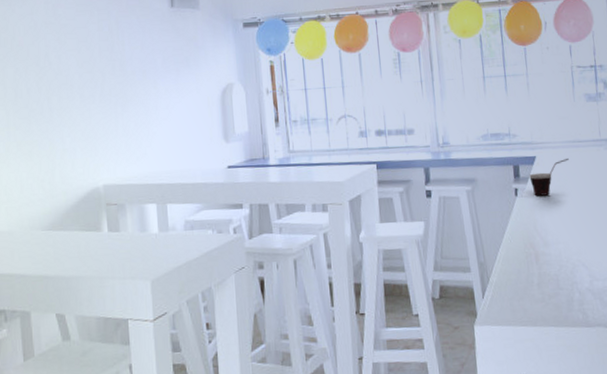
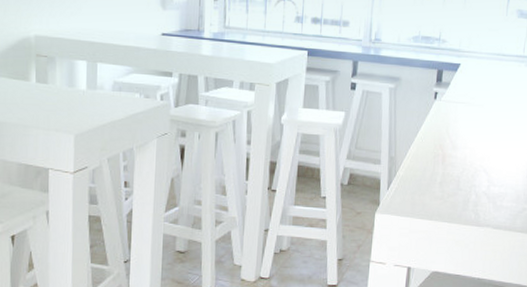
cup: present [529,157,569,196] -> none [450,69,491,103]

